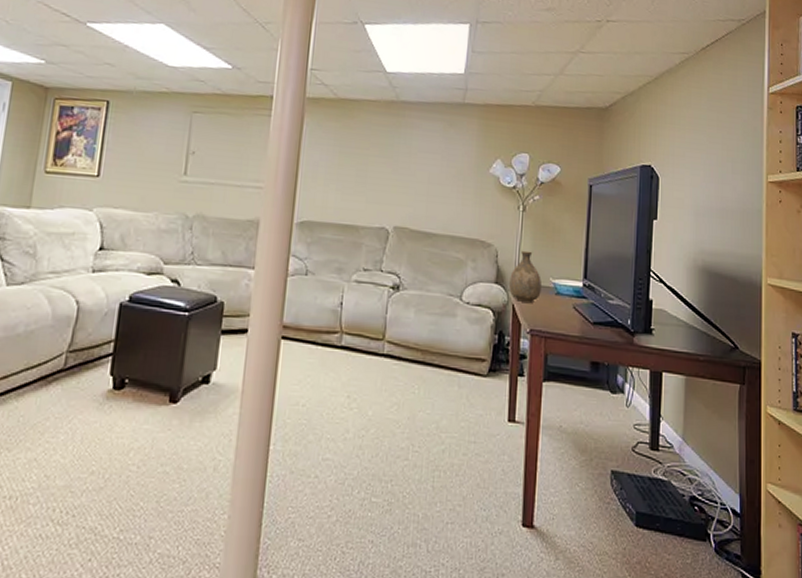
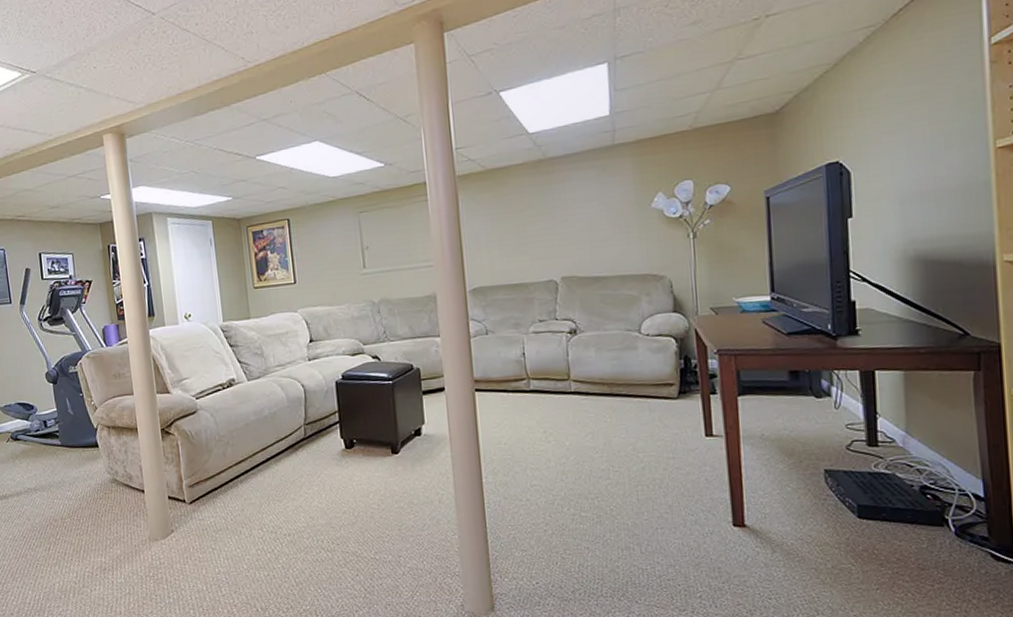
vase: present [509,250,541,302] -> none [688,275,724,325]

